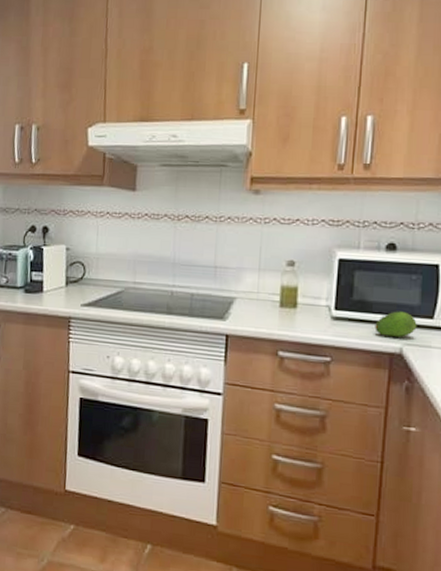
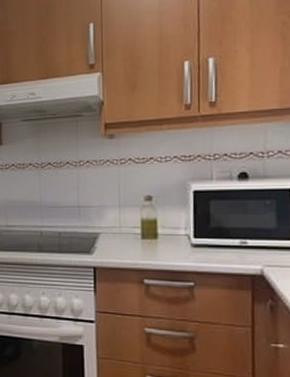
fruit: present [375,311,417,337] -> none [234,235,276,259]

